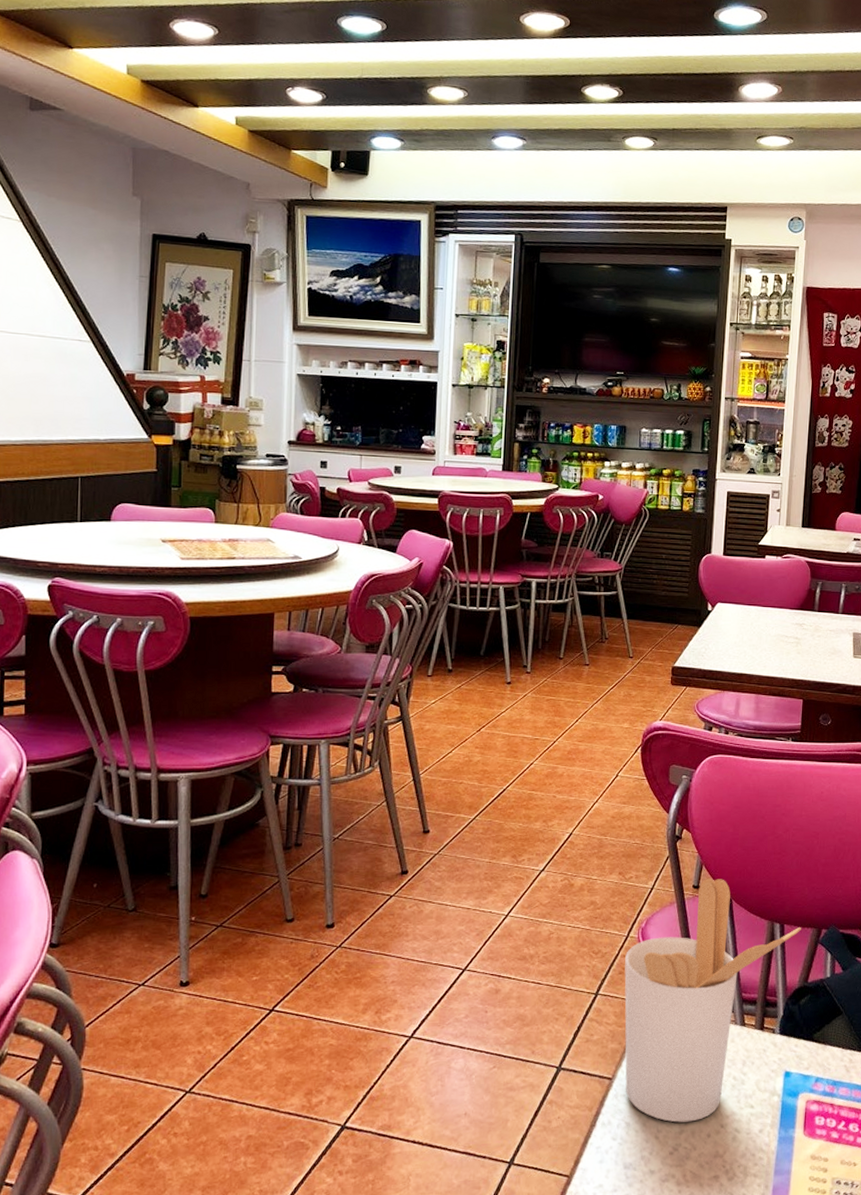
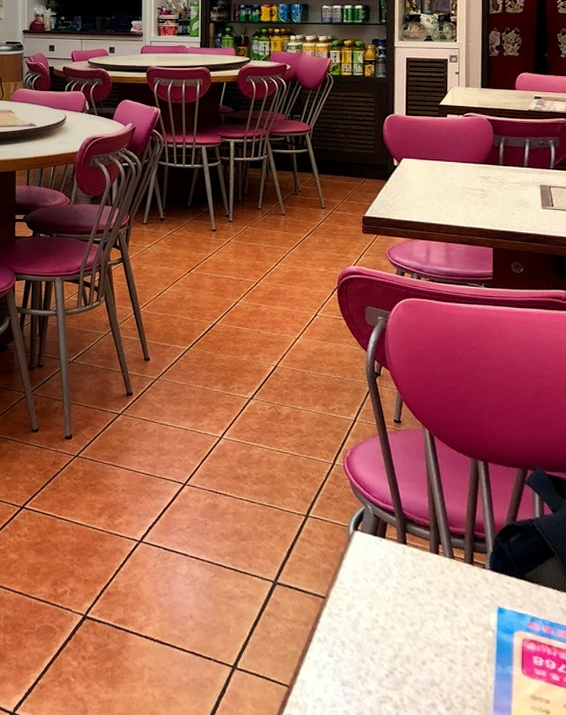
utensil holder: present [624,879,801,1123] -> none [332,414,506,648]

